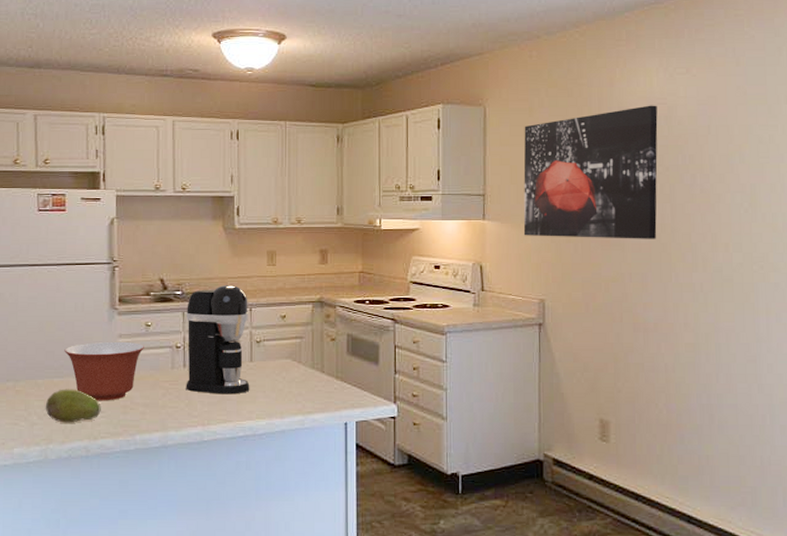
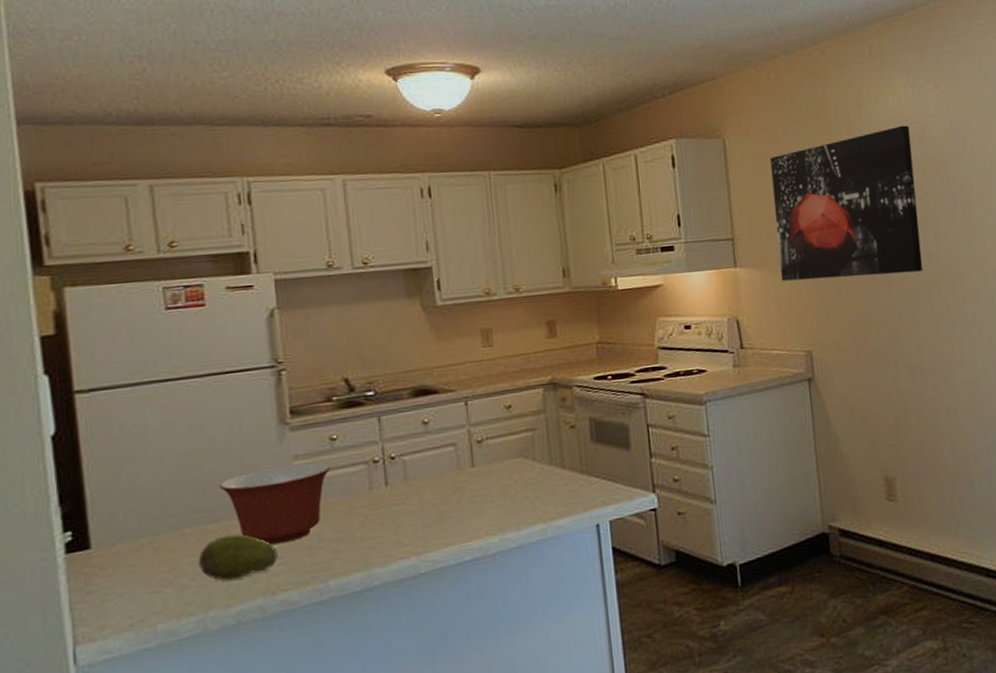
coffee maker: present [186,285,250,395] -> none [382,376,474,515]

